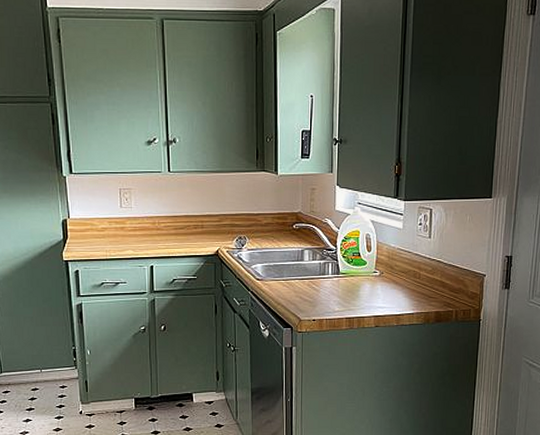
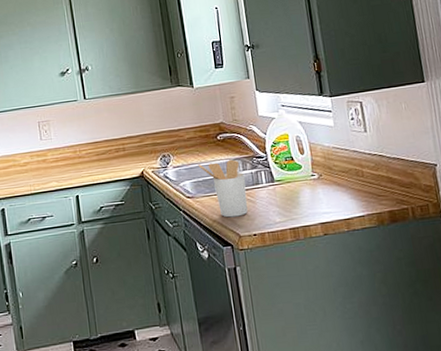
utensil holder: none [271,249,314,302] -> present [198,159,248,218]

